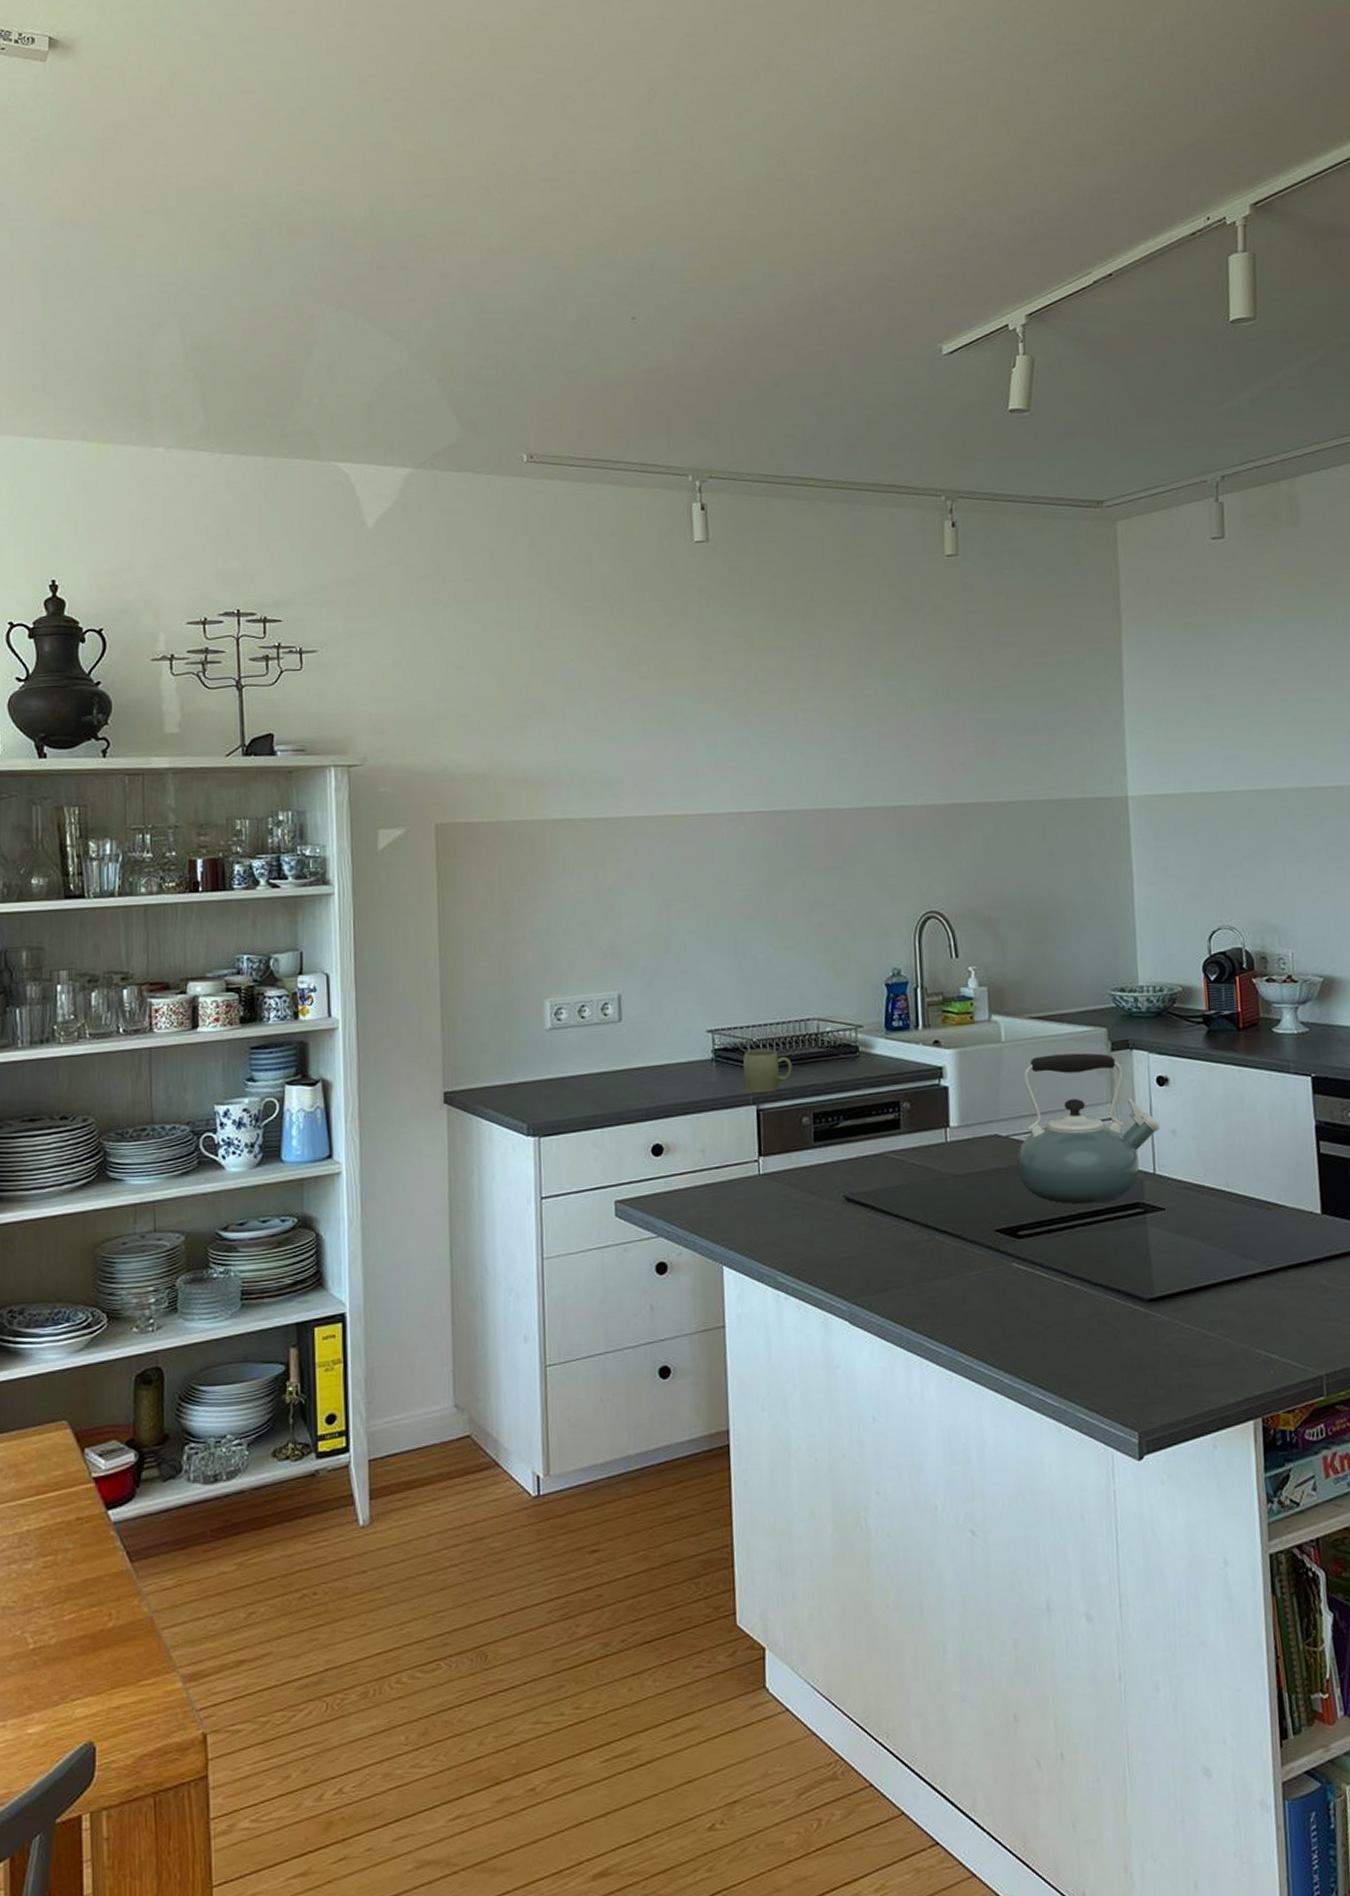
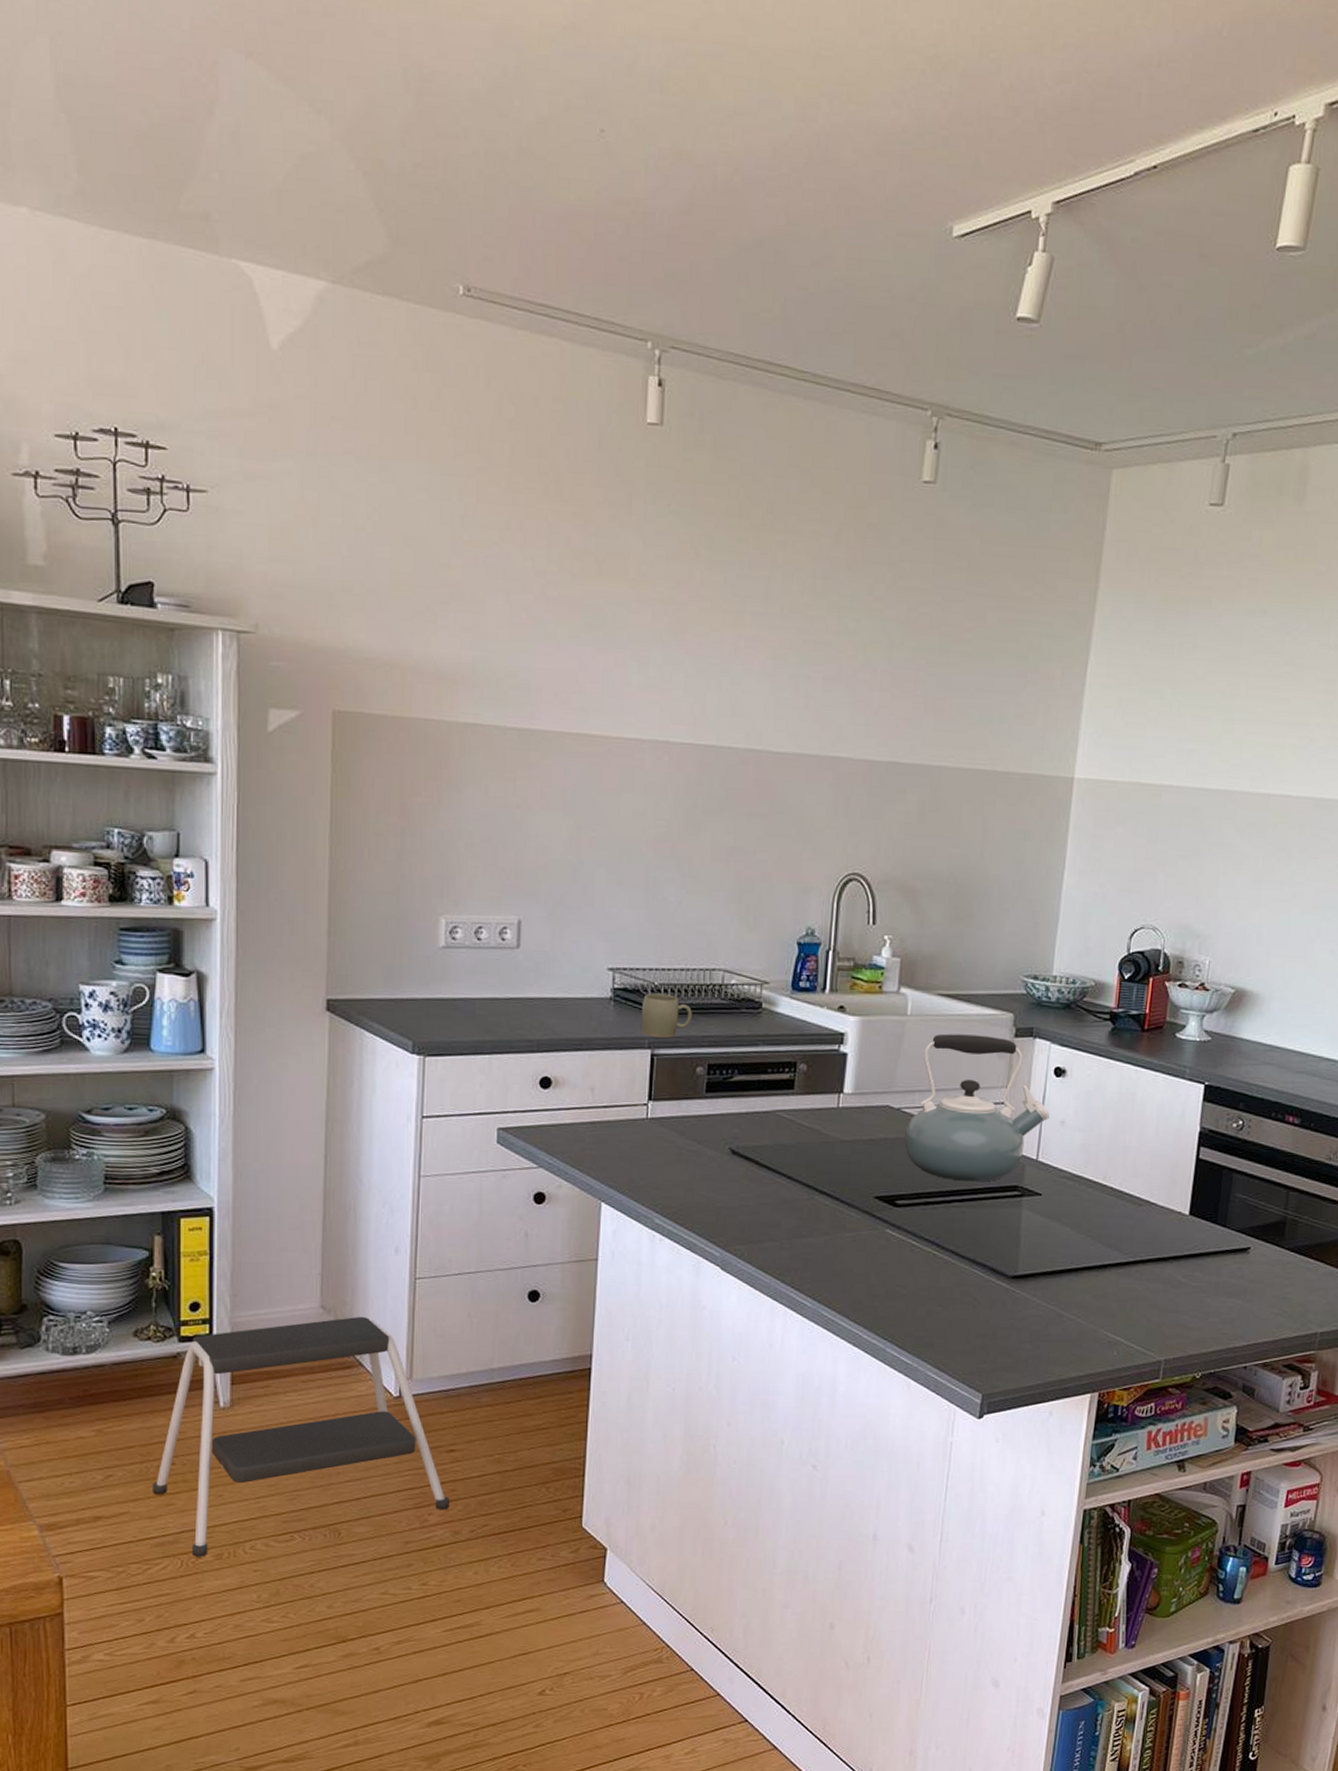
step stool: none [295,1412,597,1698] -> present [153,1316,450,1557]

